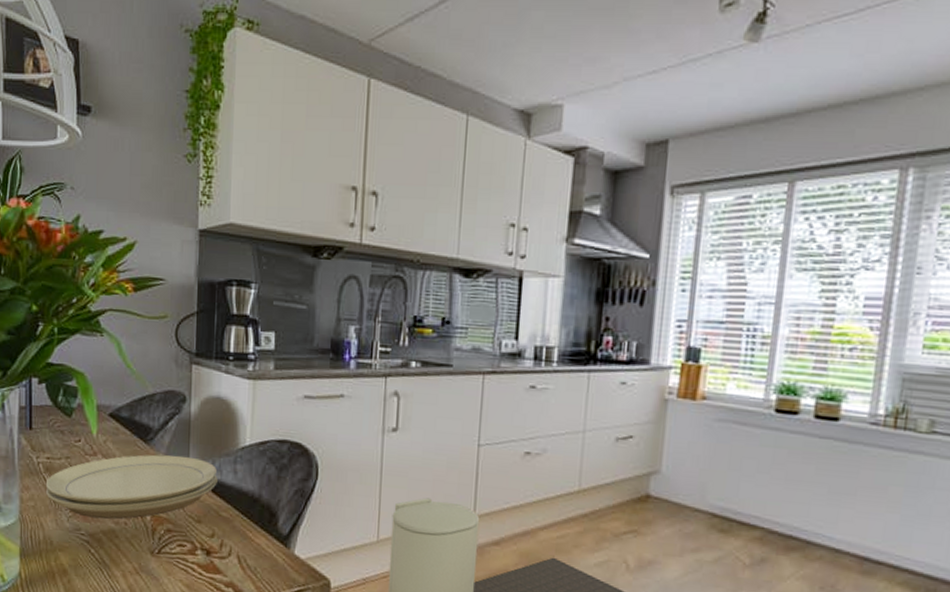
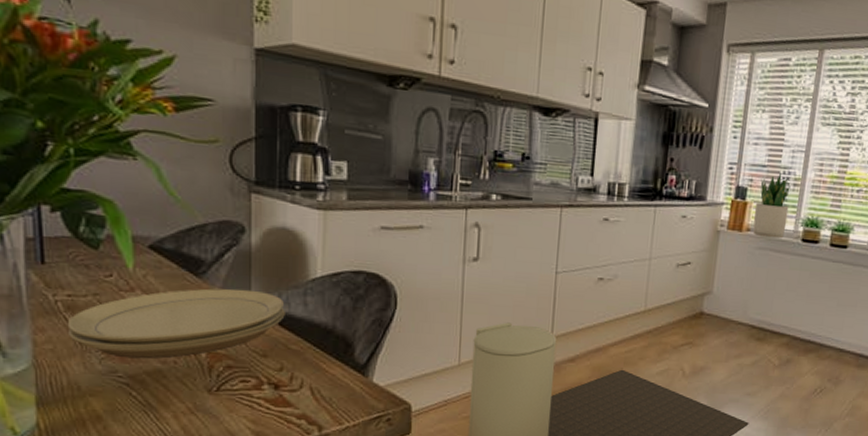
planter: none [709,330,757,409] -> present [753,173,791,239]

